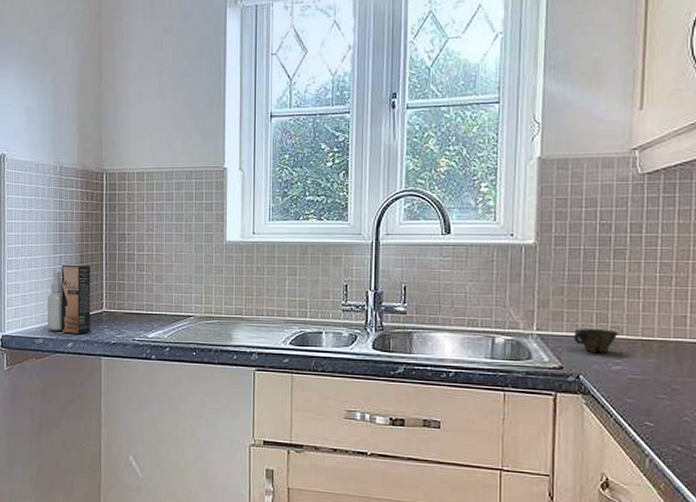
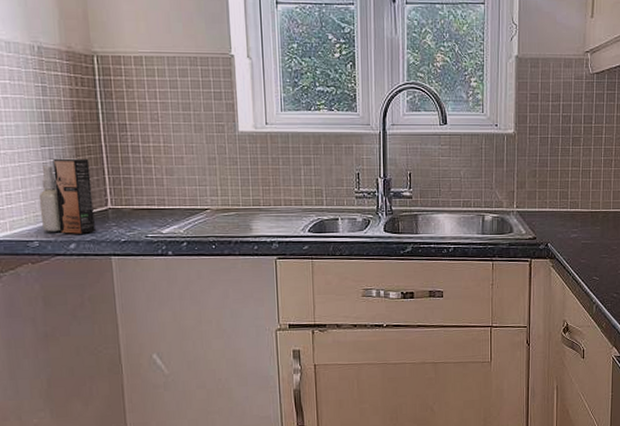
cup: present [573,329,618,353] -> none [543,204,575,224]

